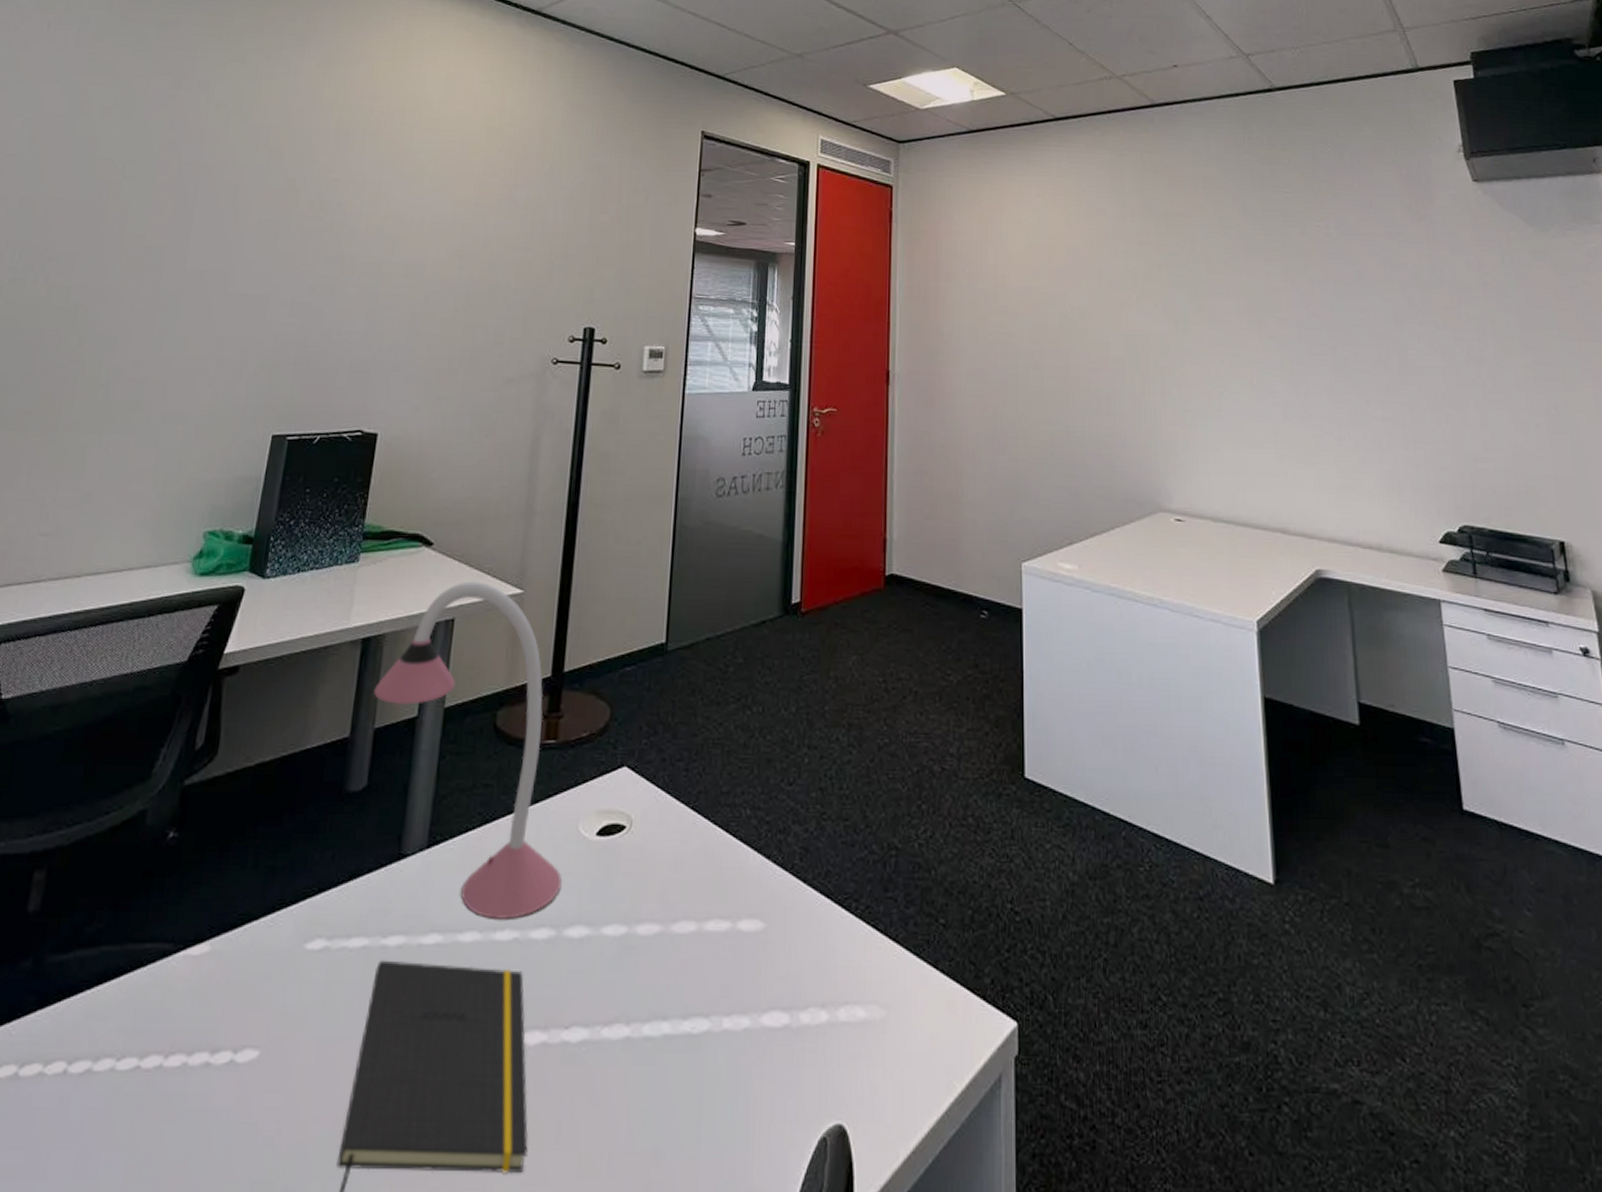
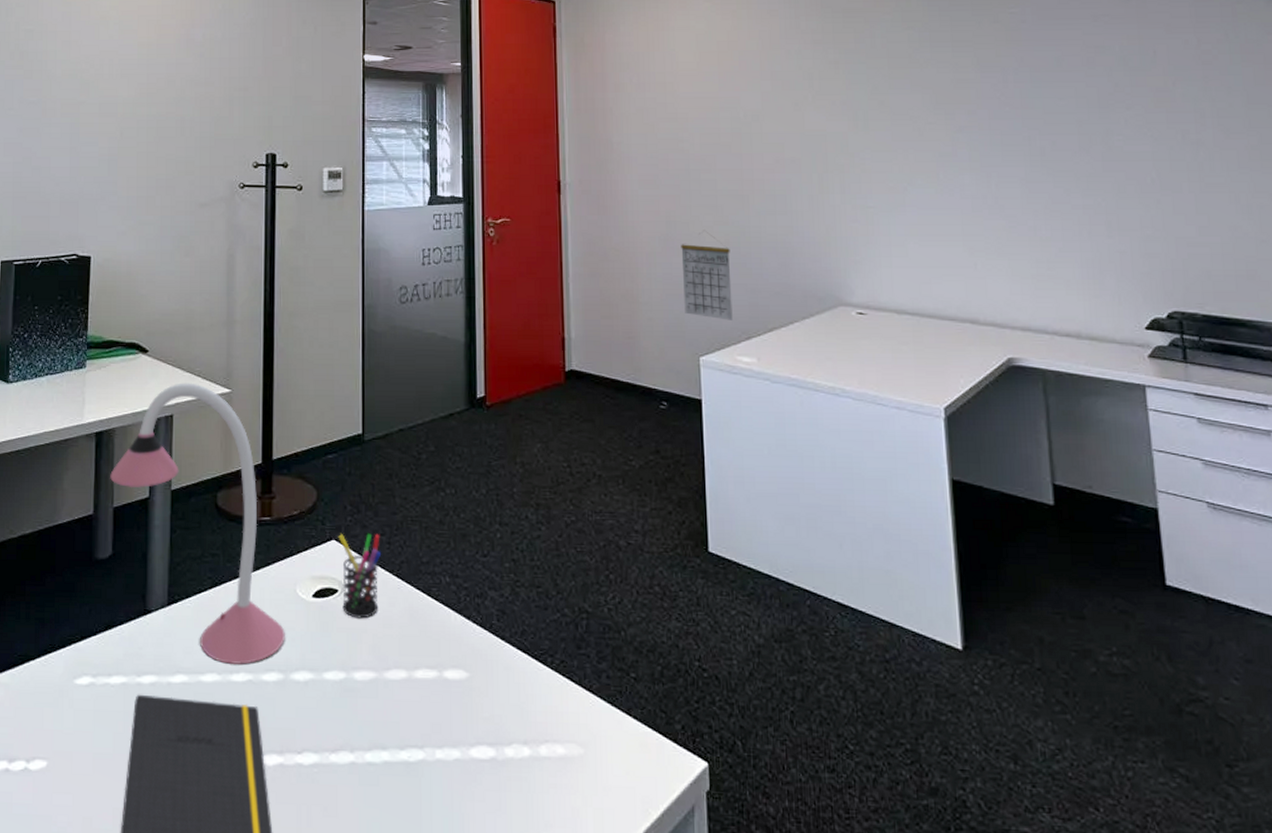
pen holder: none [629,759,678,860] -> present [338,533,382,619]
calendar: none [1007,428,1056,524] -> present [681,230,733,320]

